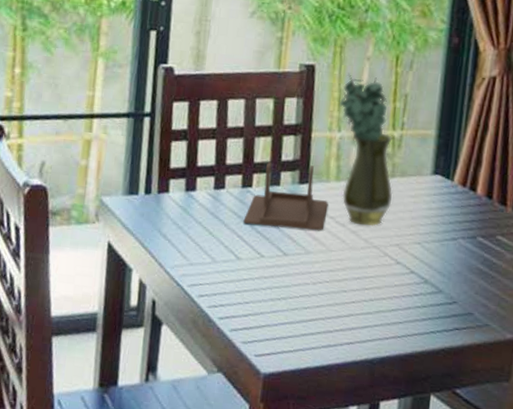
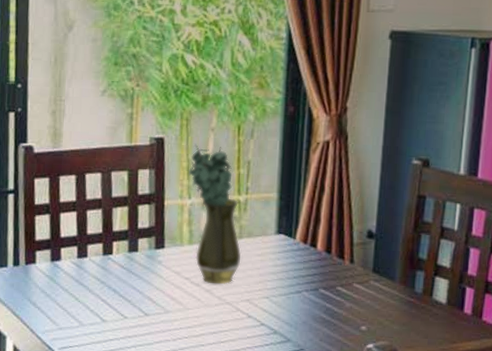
napkin holder: present [243,161,329,230] -> none [106,229,183,291]

